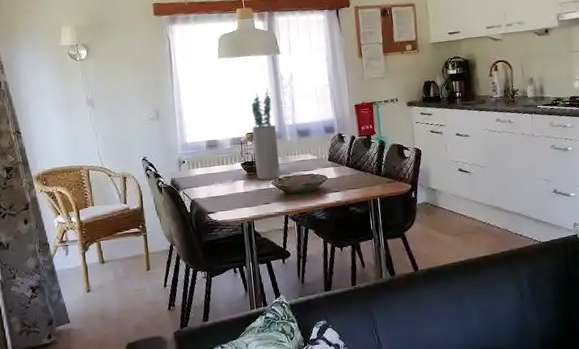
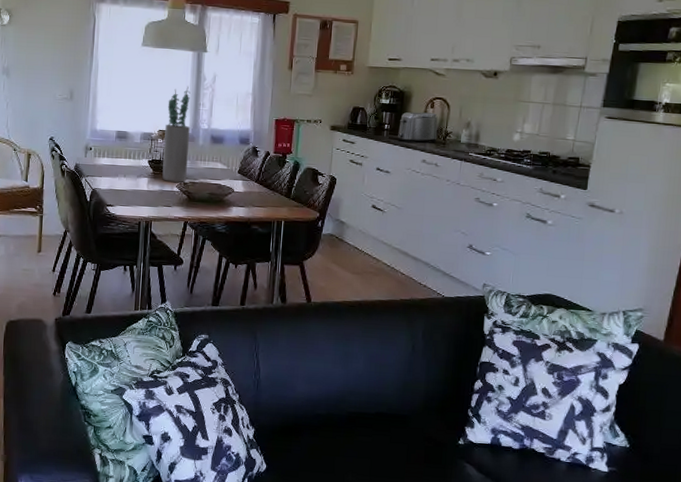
toaster: none [469,75,506,106] -> present [398,112,438,143]

